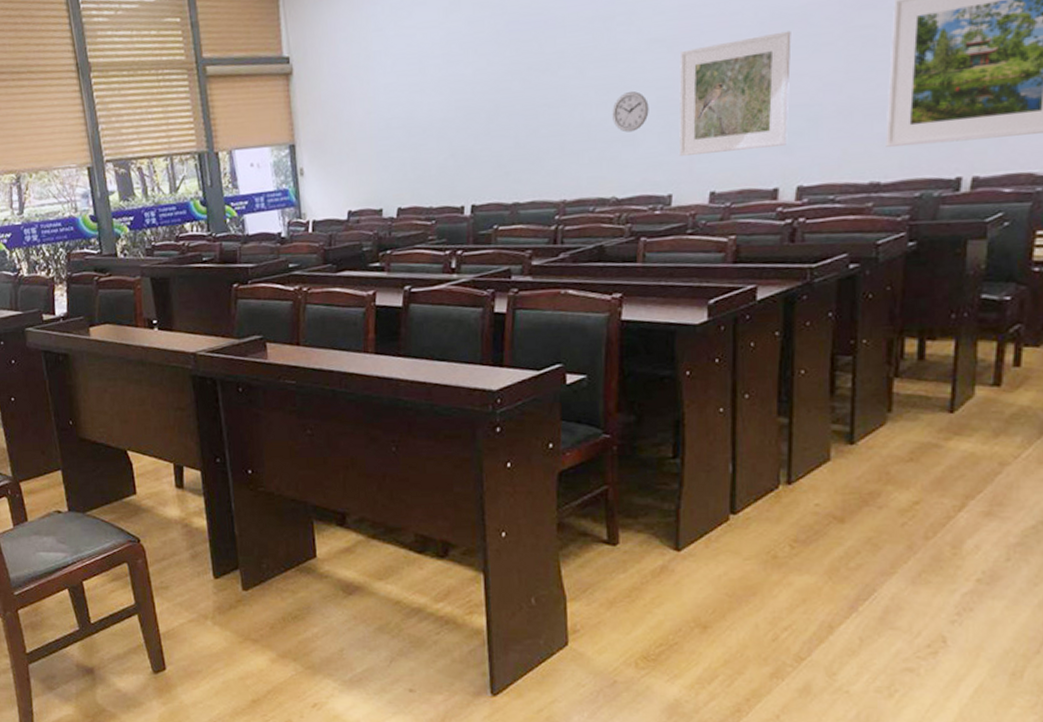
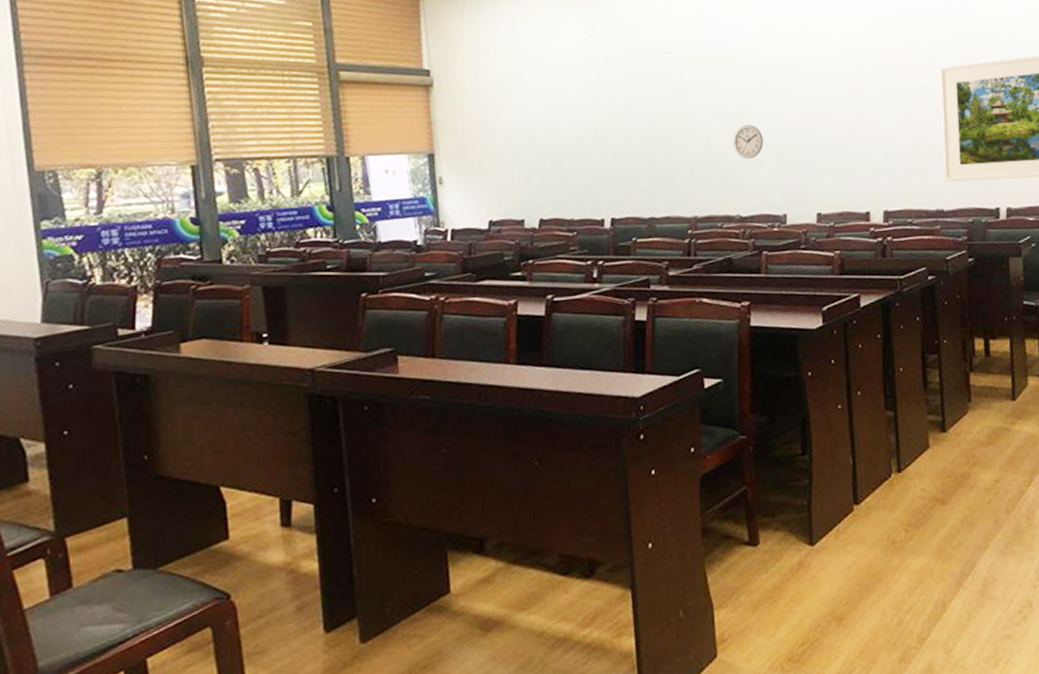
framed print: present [678,30,791,156] -> none [785,85,874,182]

